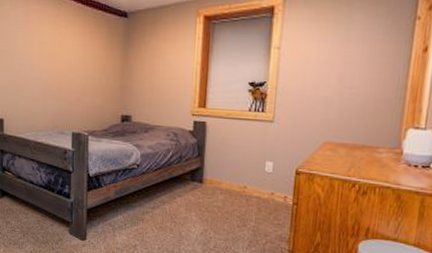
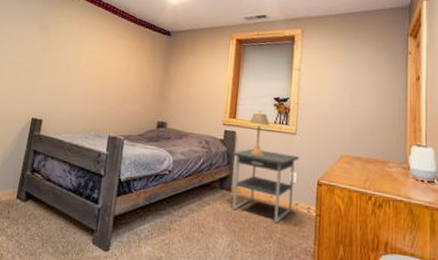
nightstand: none [203,139,276,212] -> present [232,148,299,223]
table lamp: none [219,97,245,147] -> present [247,110,270,156]

